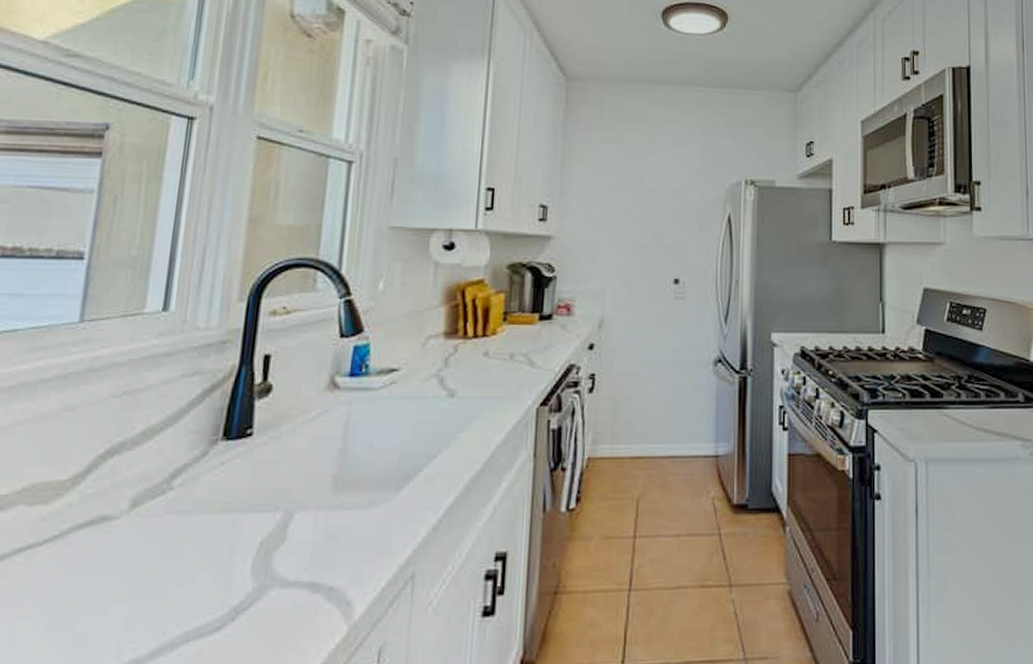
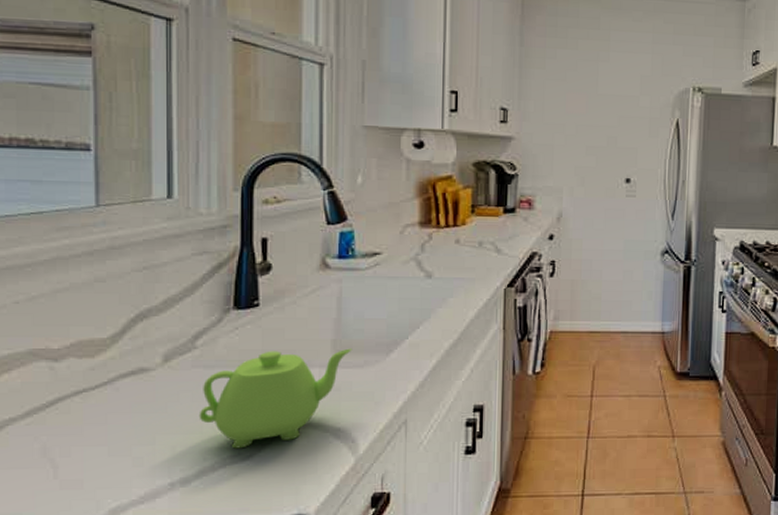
teapot: none [163,485,357,618] -> present [199,348,353,449]

